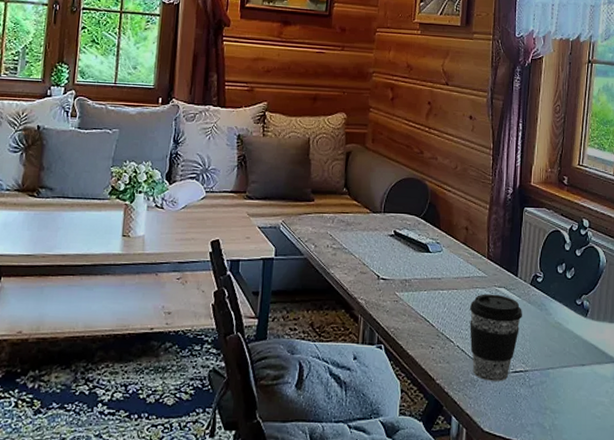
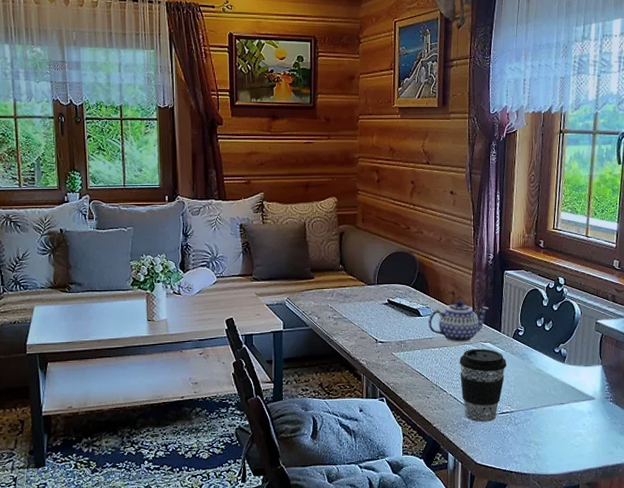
teapot: none [437,238,506,286] -> present [428,301,489,343]

